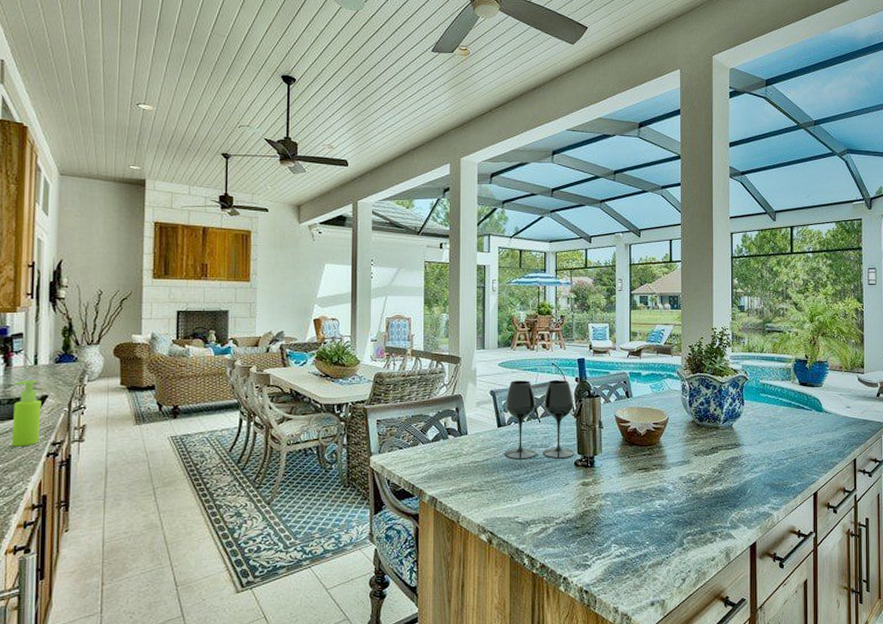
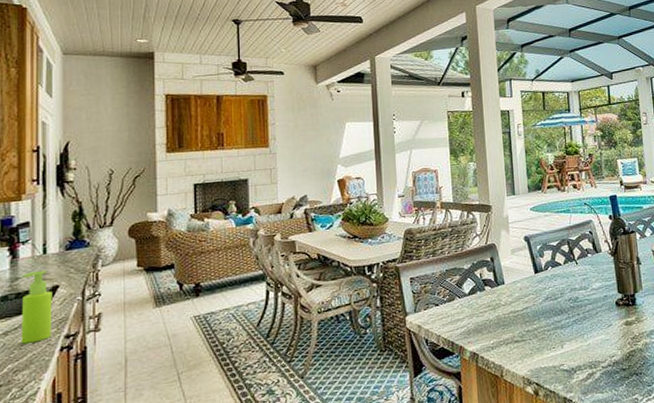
wine glass: present [504,380,574,460] -> none [540,219,615,305]

